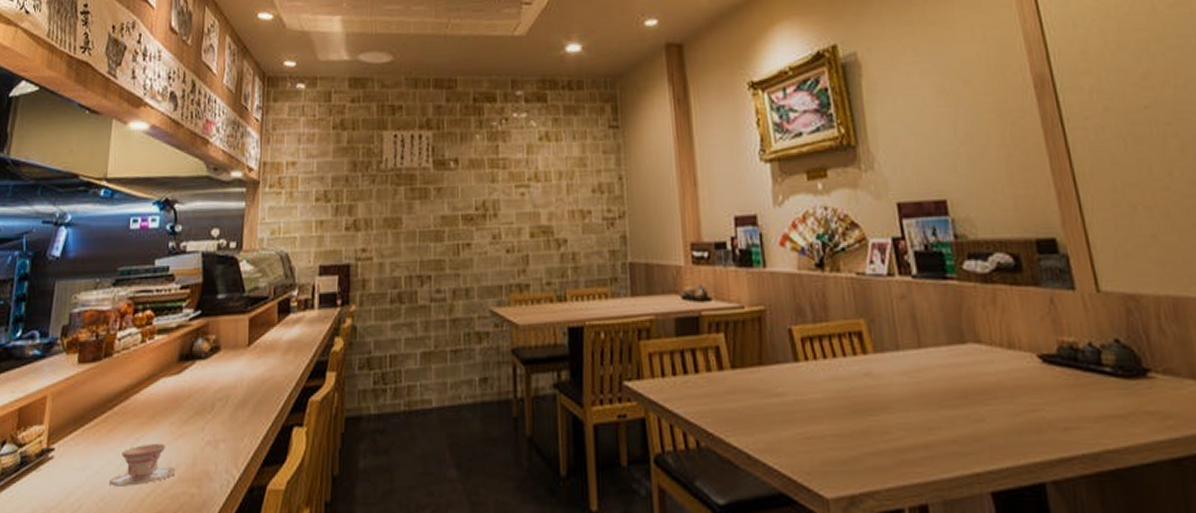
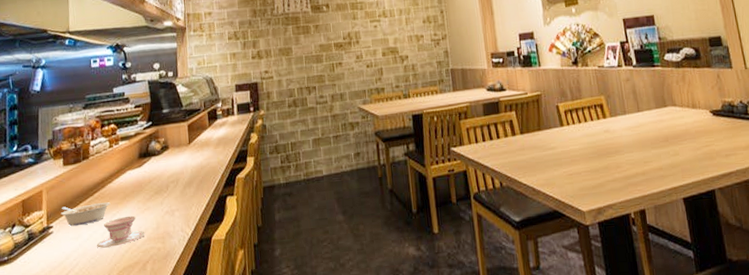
legume: none [66,421,134,451] -> present [60,202,111,227]

